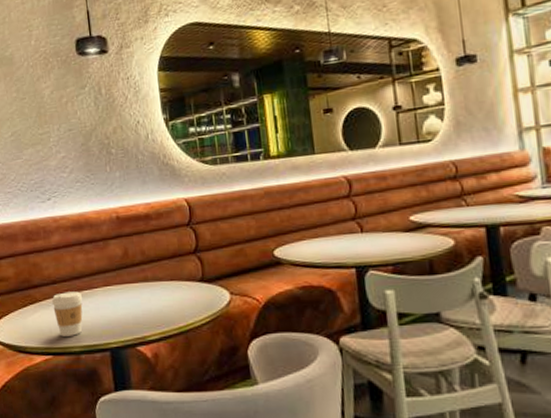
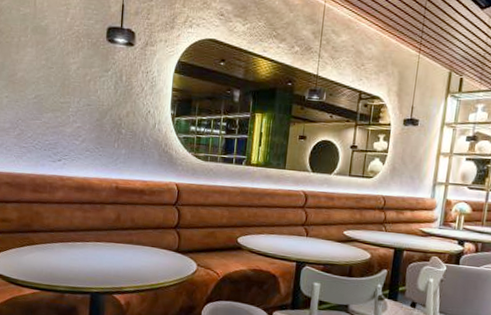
coffee cup: present [51,291,83,336] -> none [47,240,75,278]

